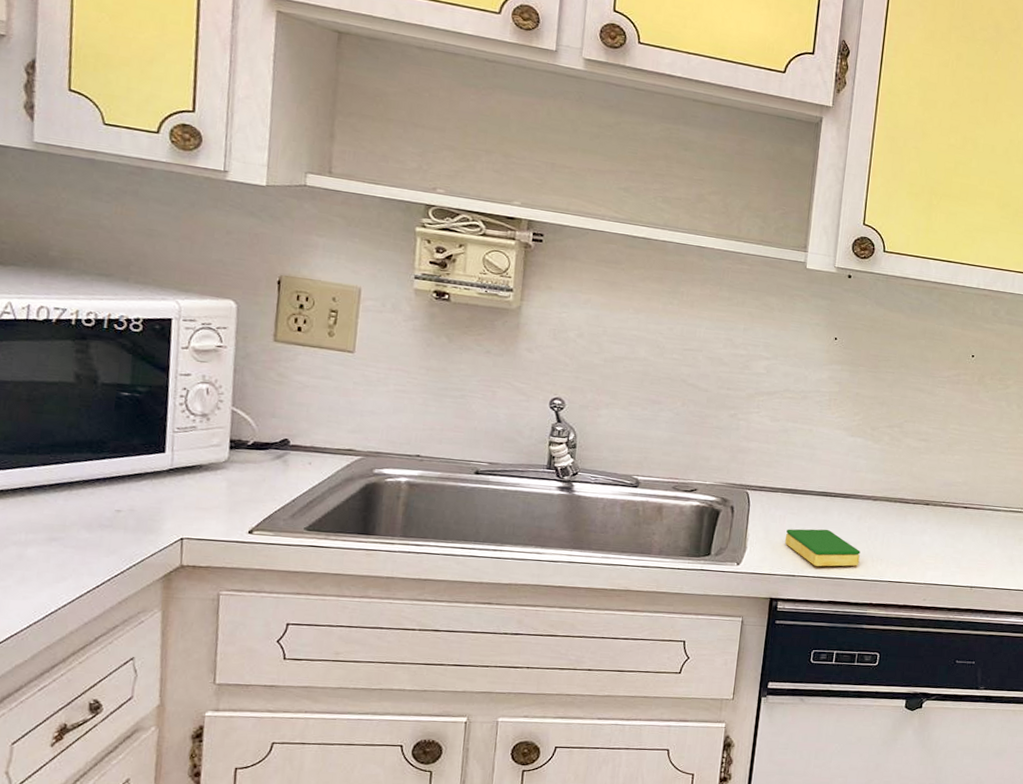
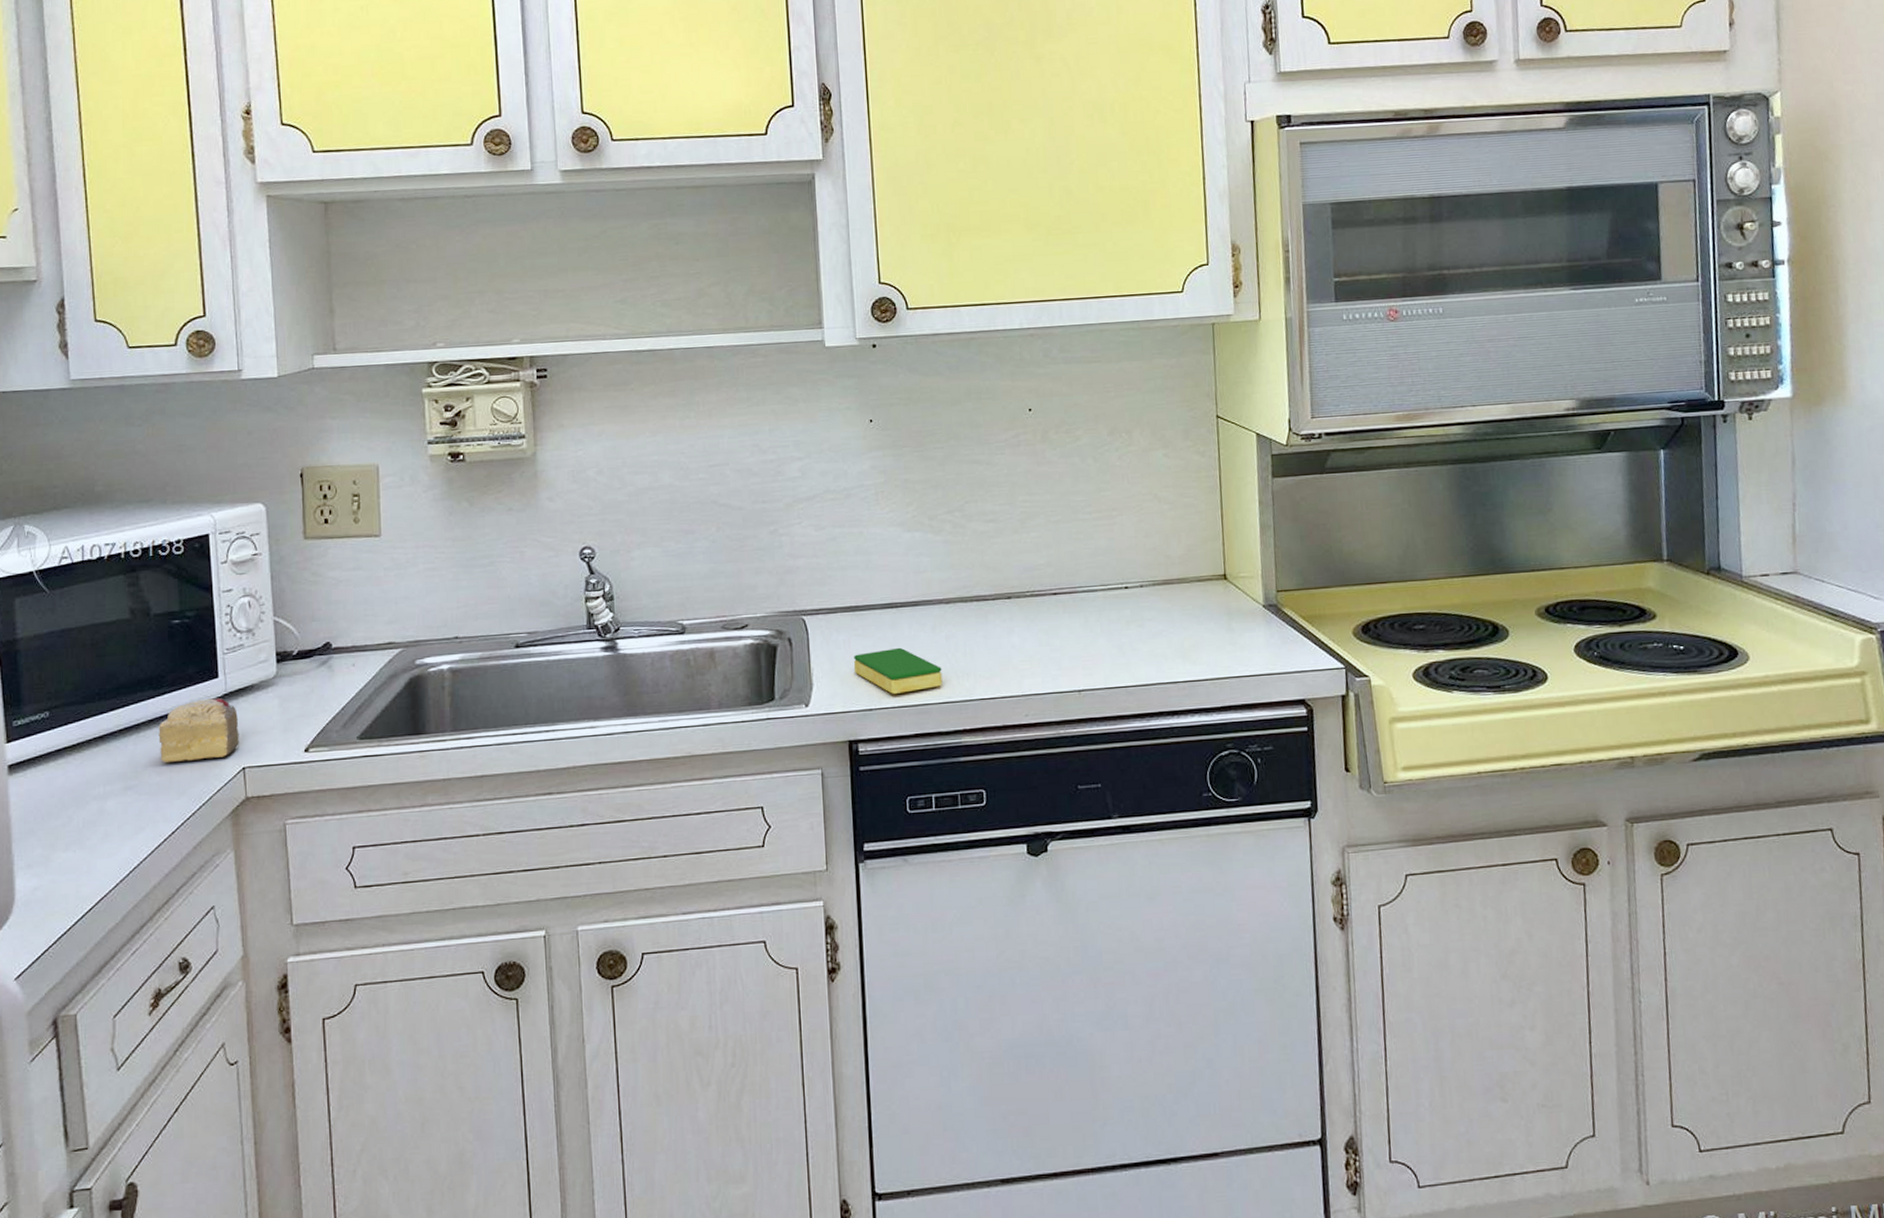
cake slice: none [92,469,182,526] -> present [158,698,239,763]

